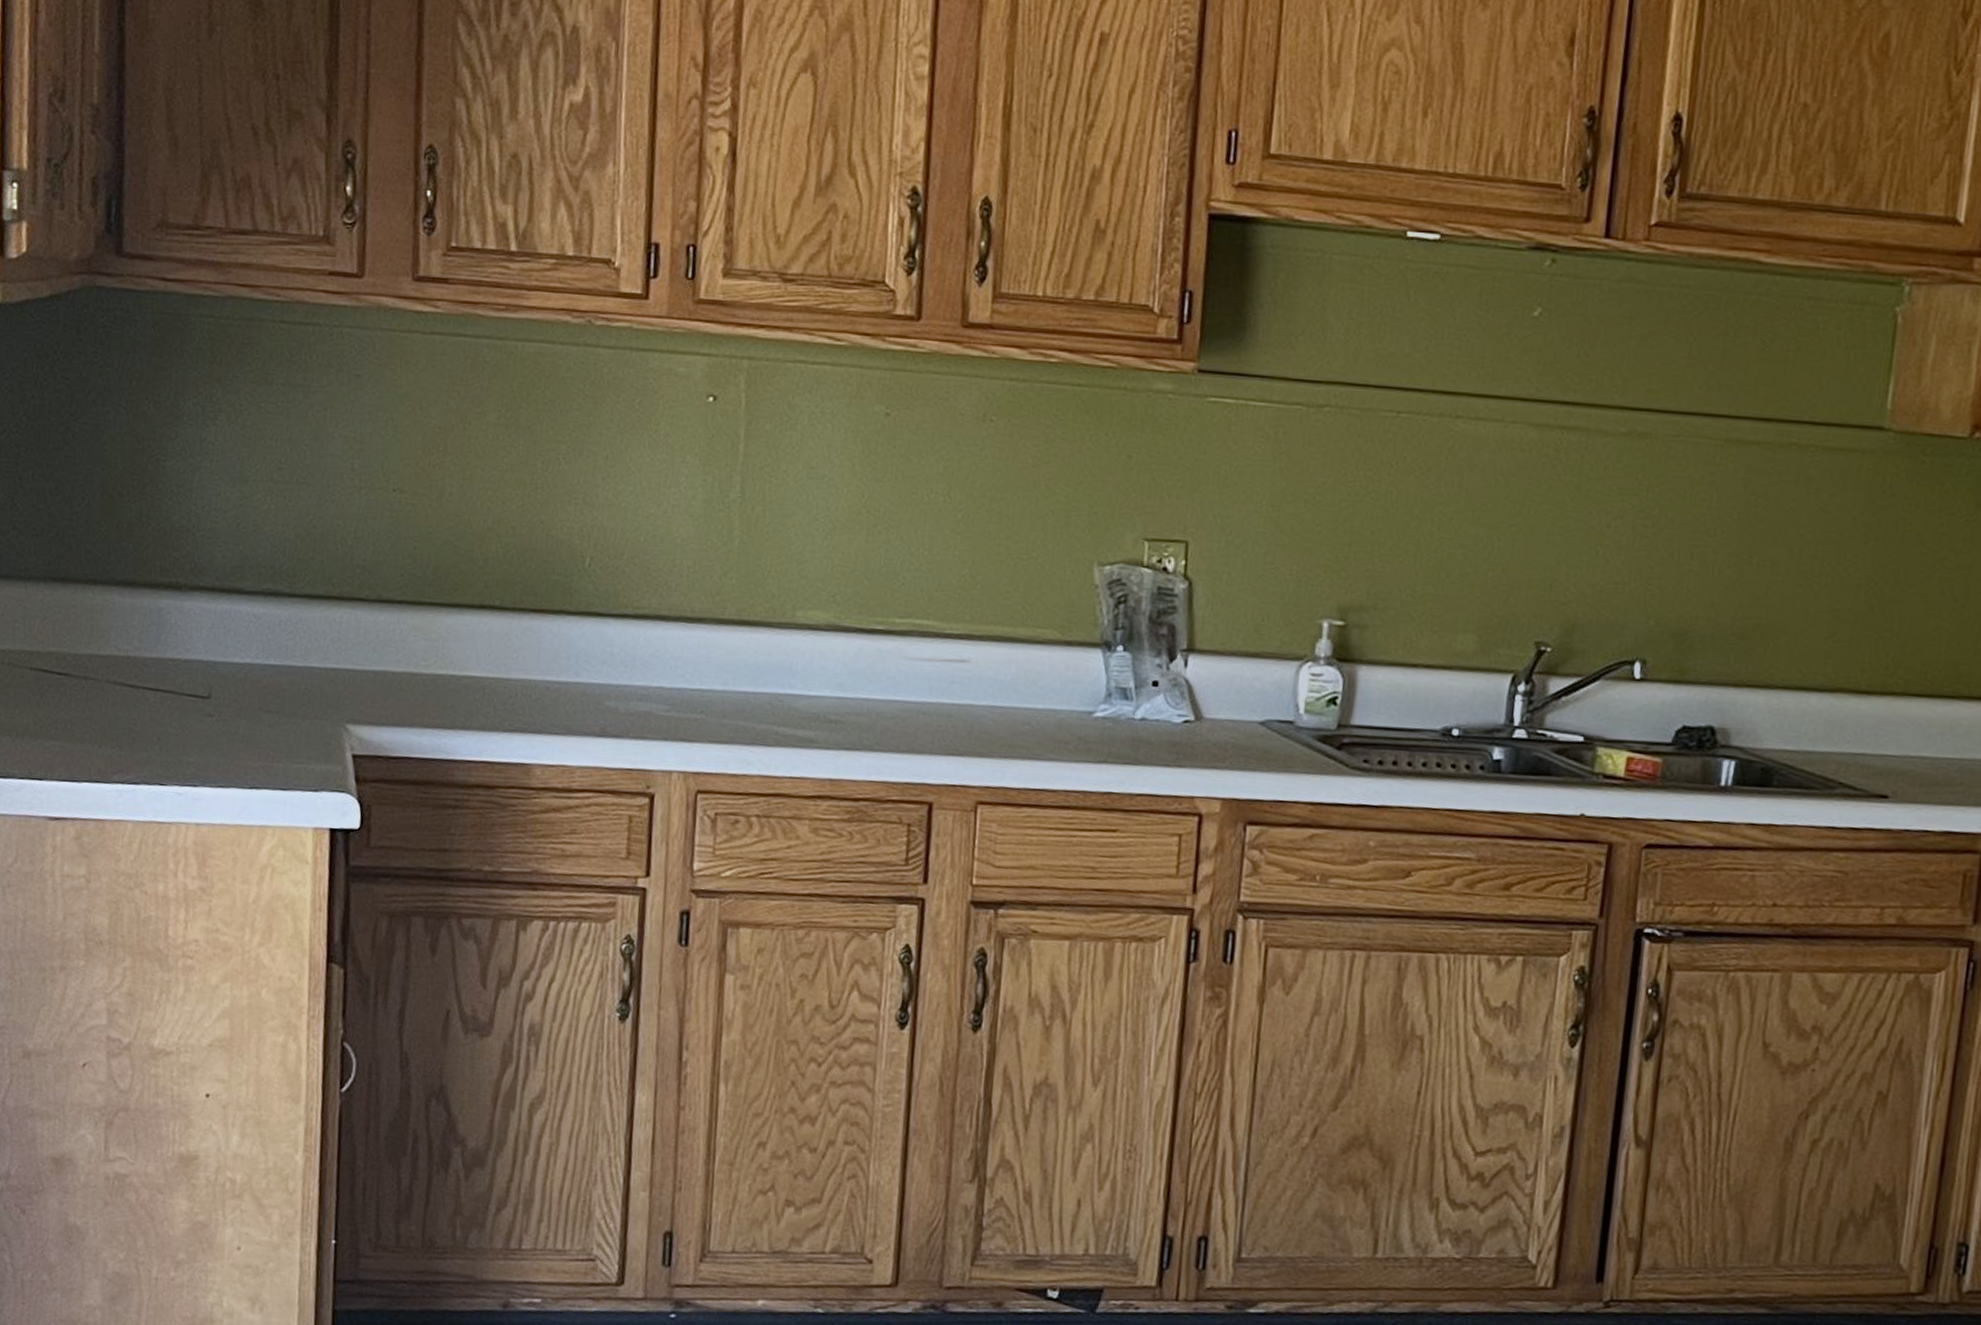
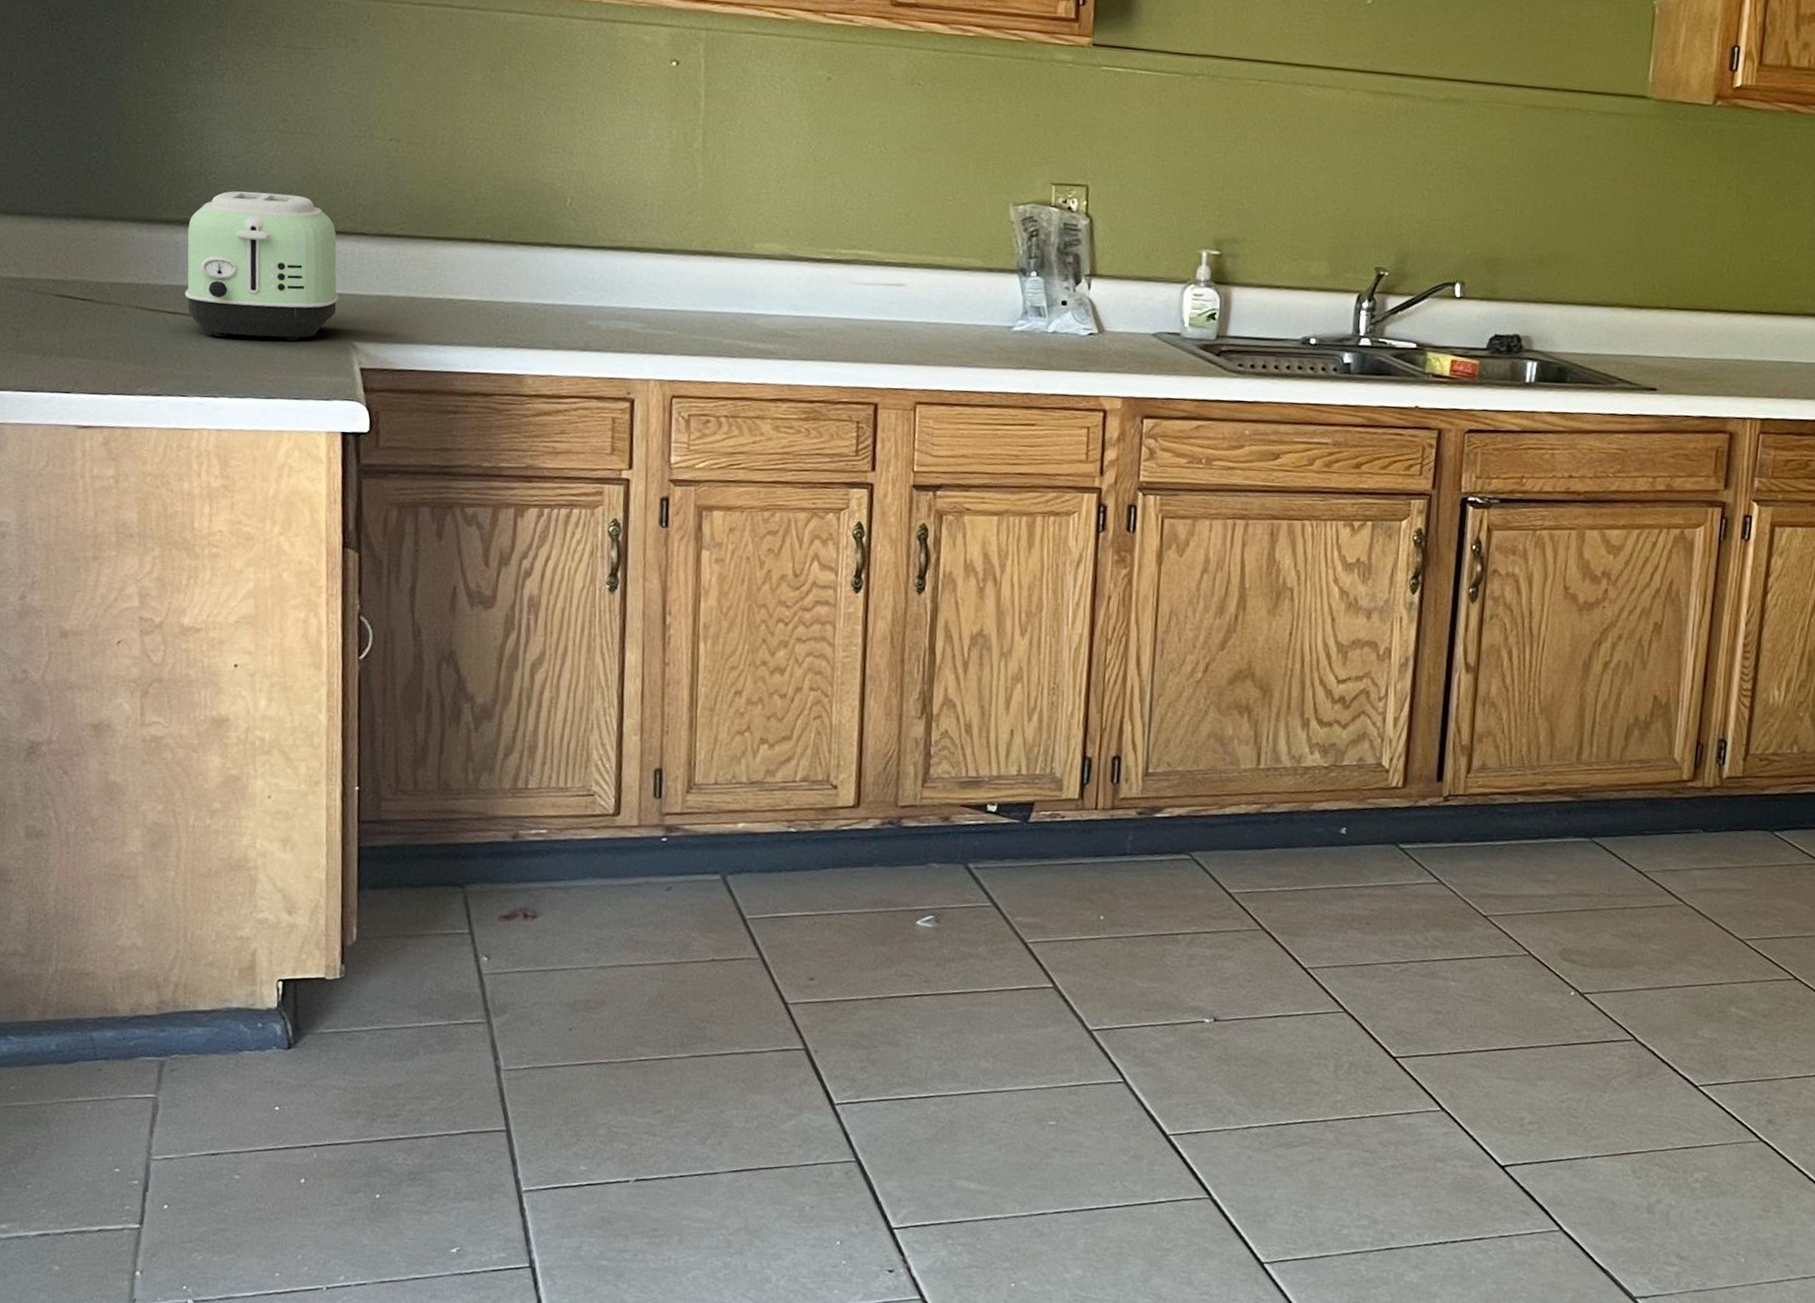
toaster: none [166,550,332,723] -> present [184,191,339,342]

